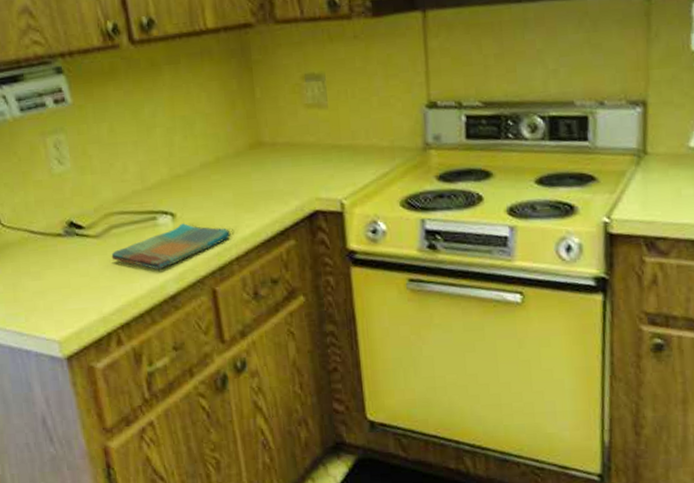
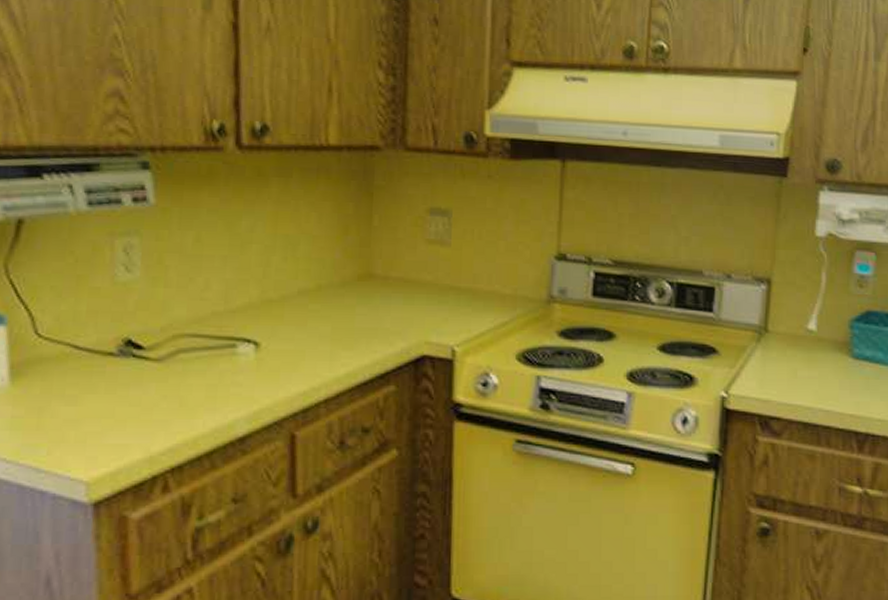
dish towel: present [111,223,231,270] -> none [173,355,323,406]

